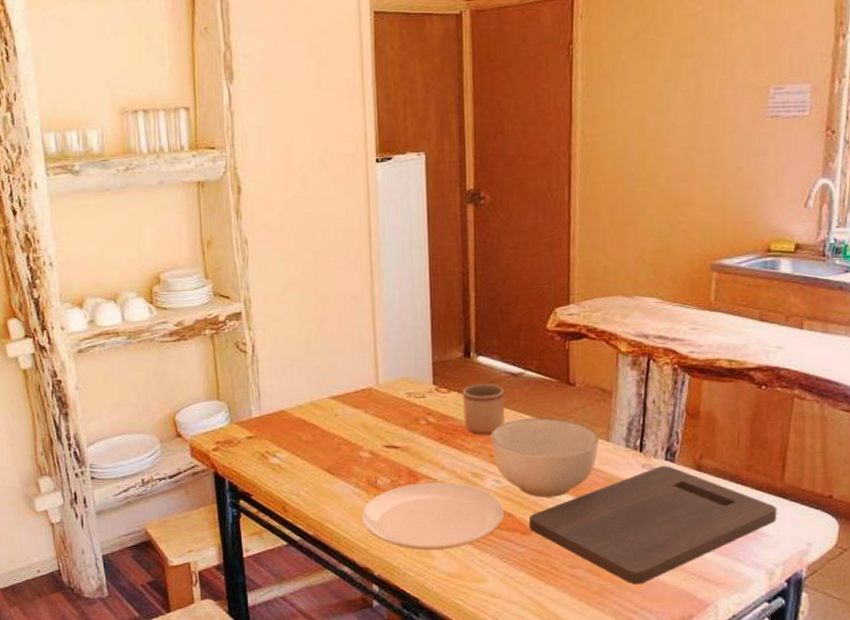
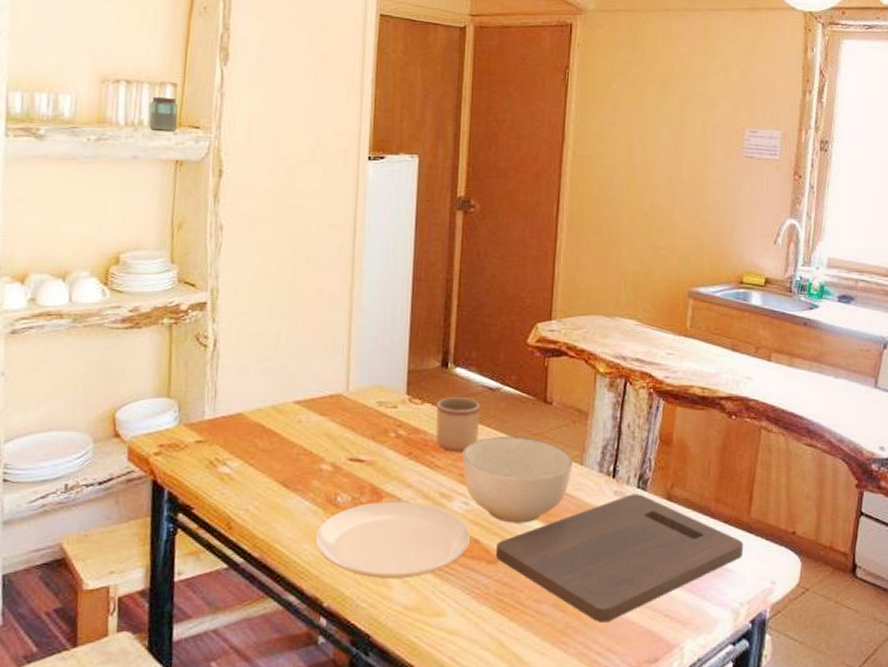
peanut butter: none [168,122,195,157] -> present [149,97,178,133]

